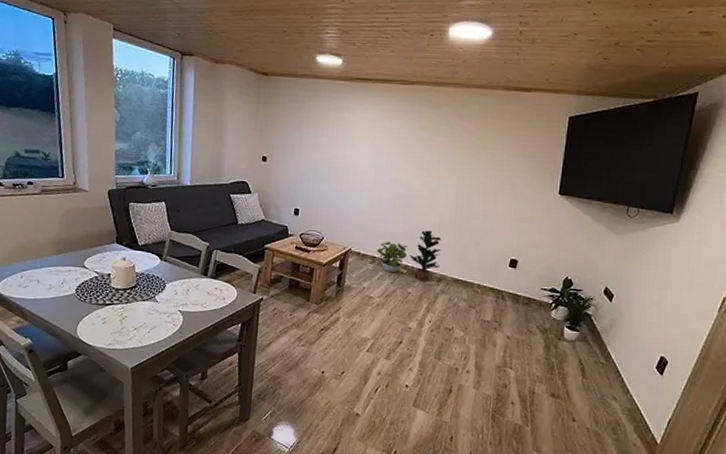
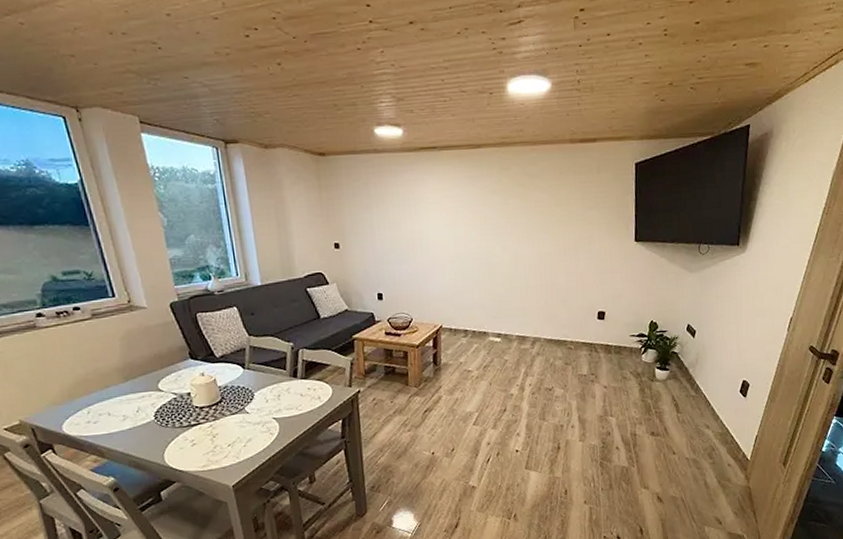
potted plant: present [377,242,407,273] -> none [468,312,498,344]
potted plant: present [409,230,442,282] -> none [501,295,532,348]

